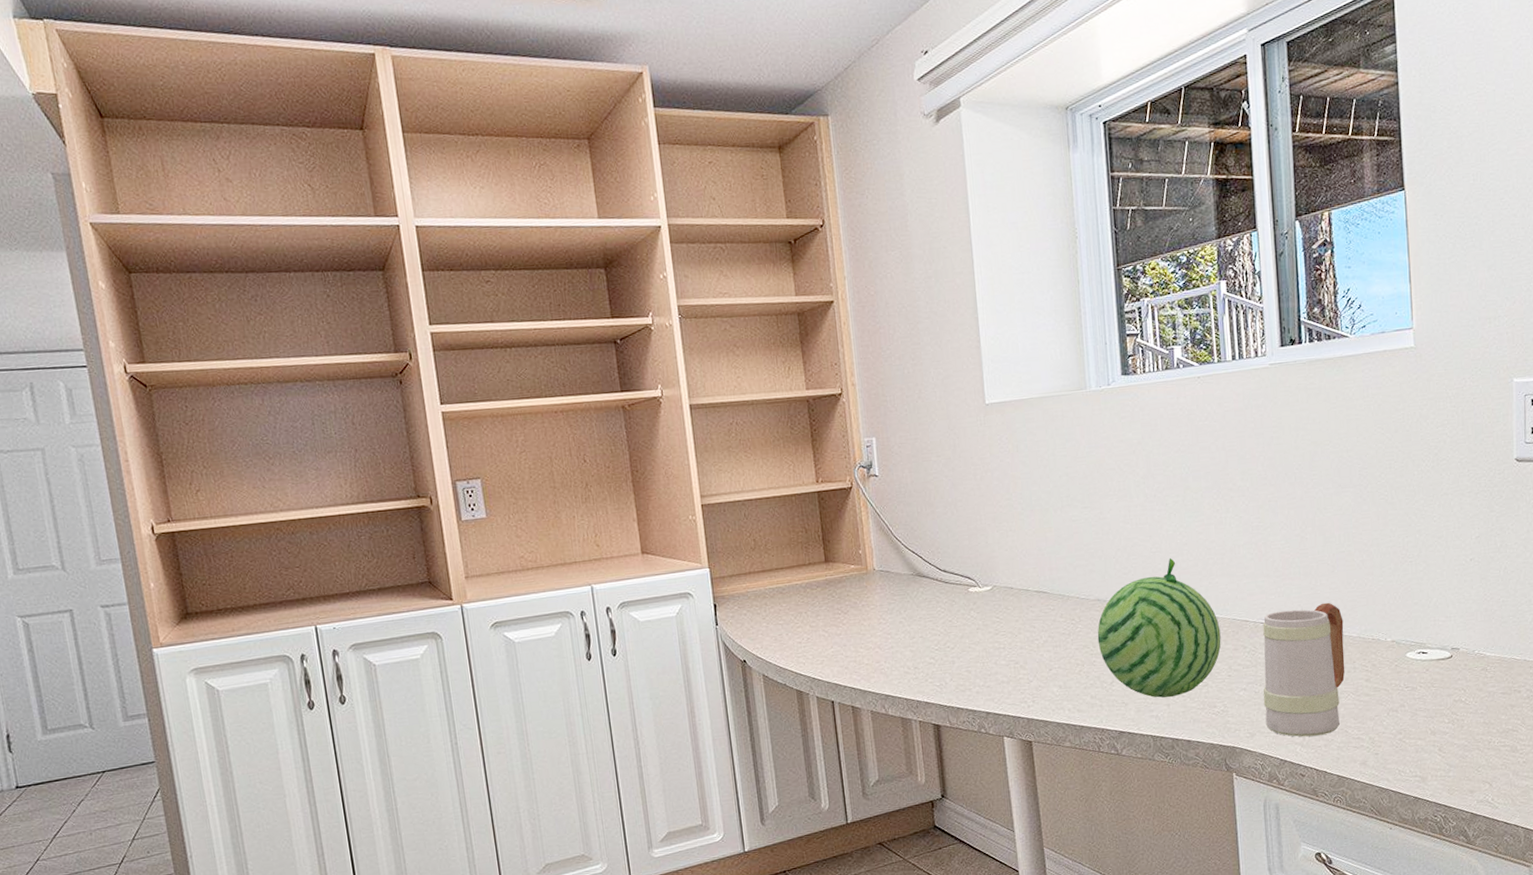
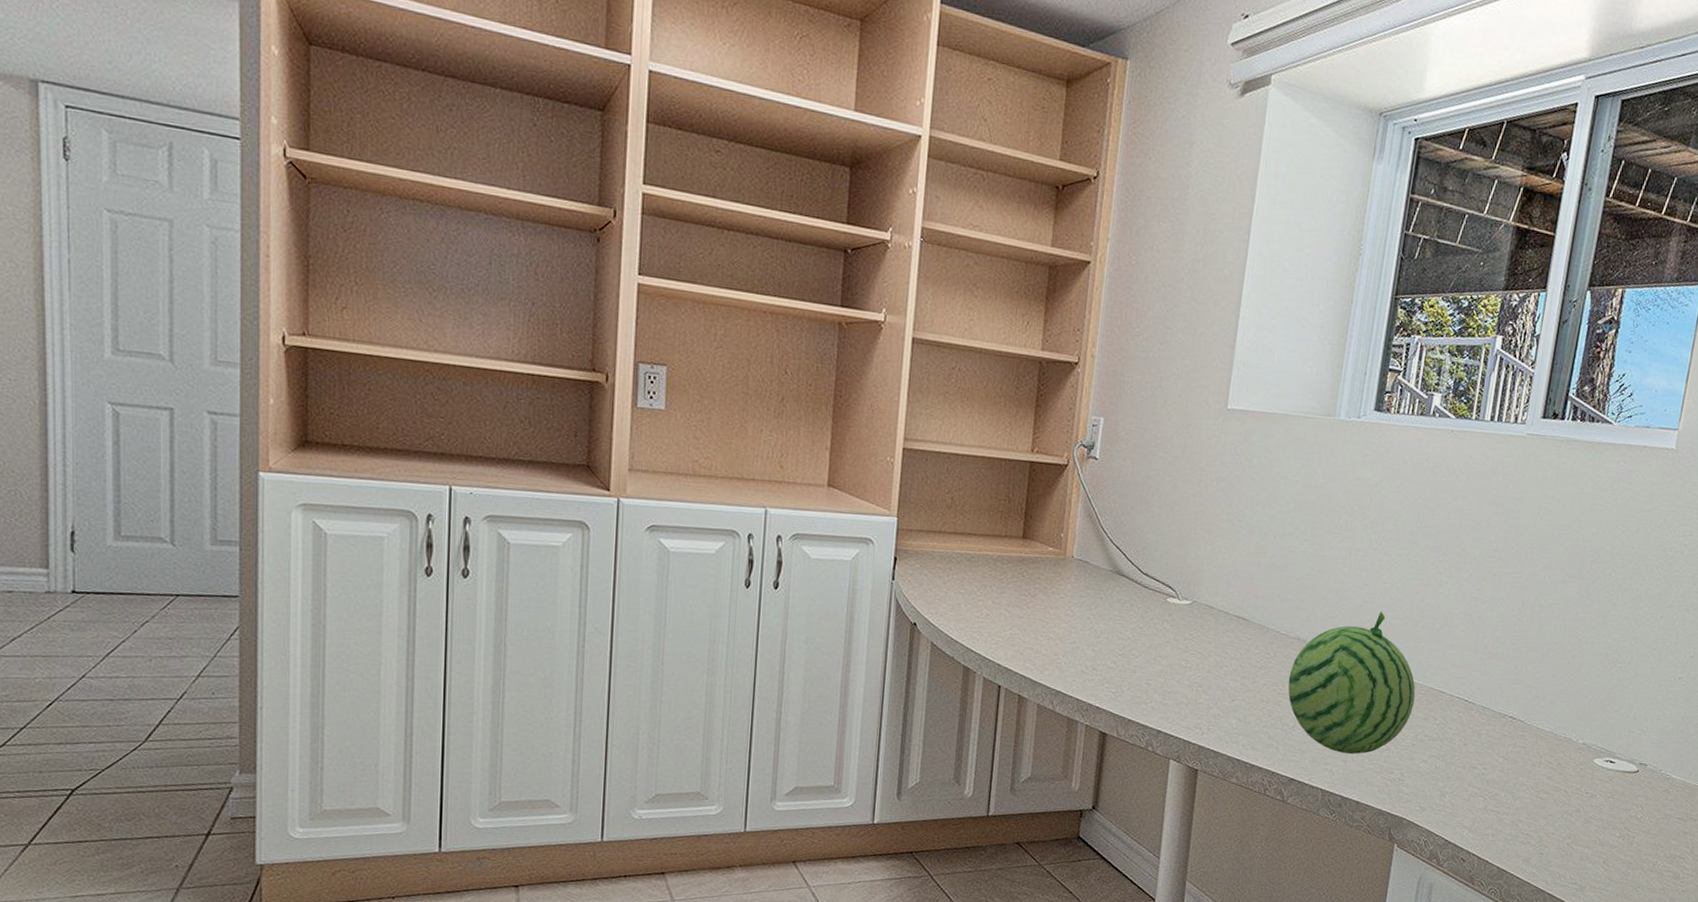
mug: present [1263,602,1345,737] -> none [1439,689,1540,824]

